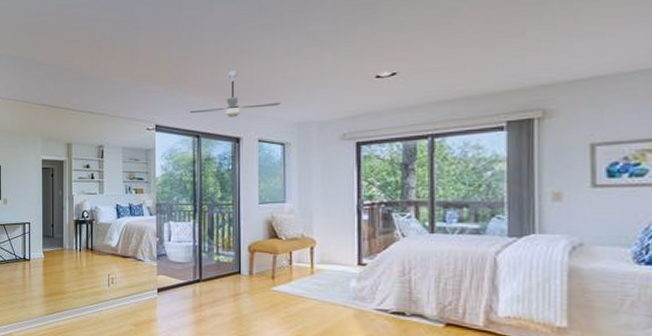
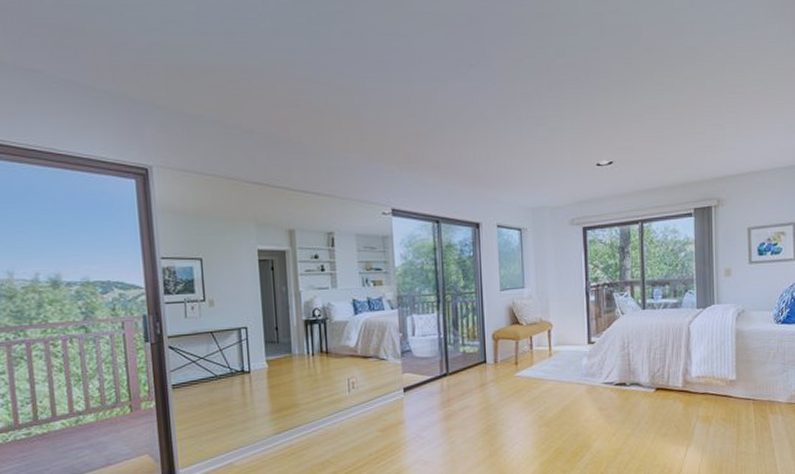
ceiling fan: present [189,71,281,117] -> none [427,152,516,202]

